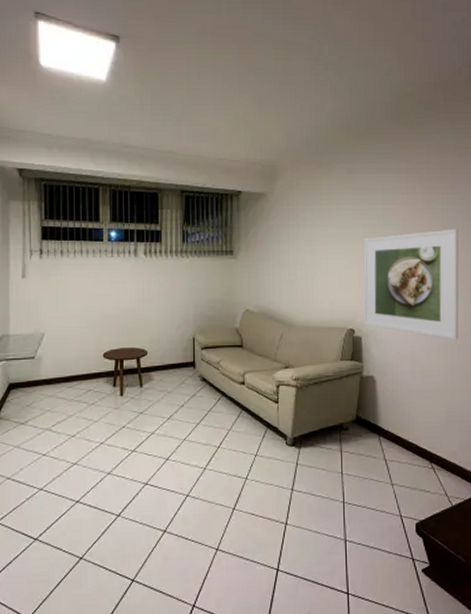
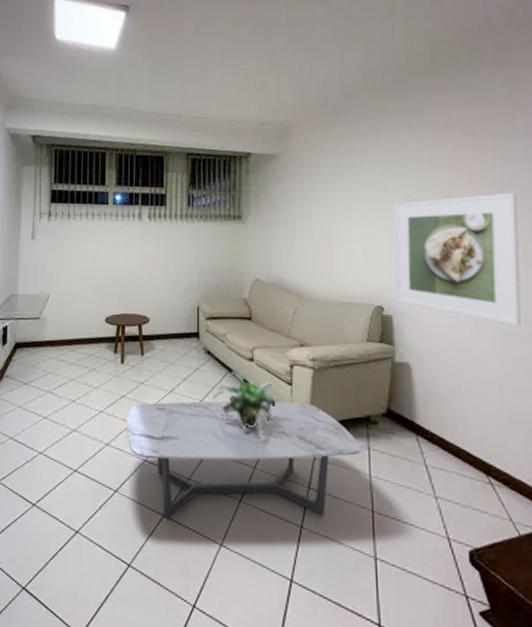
coffee table: none [126,417,336,535] -> present [125,401,362,520]
potted plant: none [209,394,265,453] -> present [213,370,276,440]

